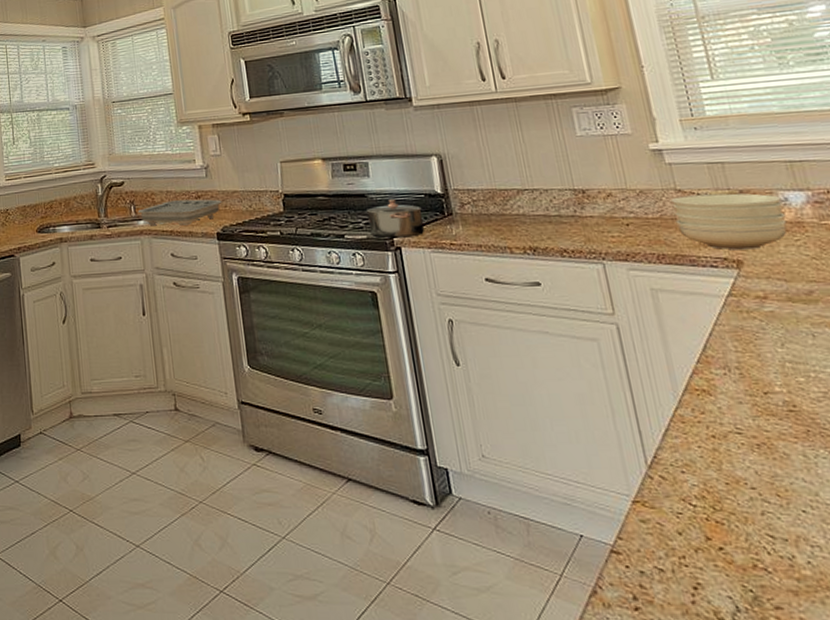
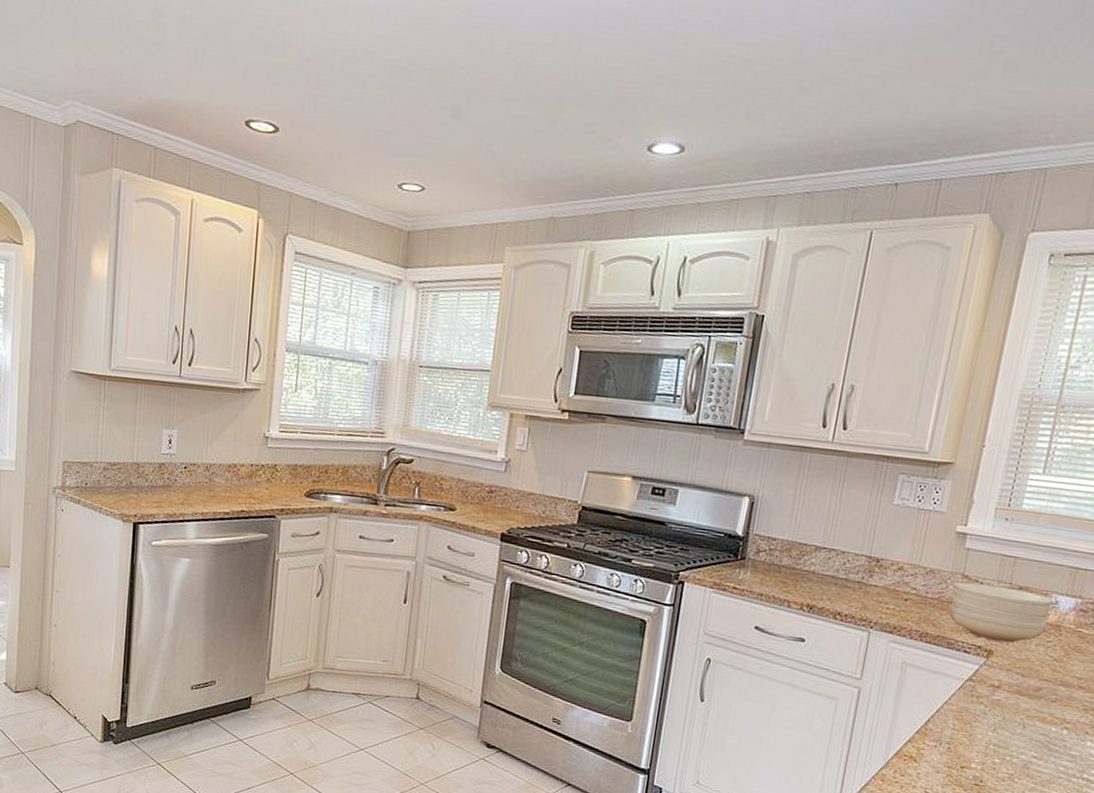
dish rack: present [137,199,222,227] -> none [421,490,515,521]
cooking pot: present [365,198,424,238] -> none [658,531,717,574]

